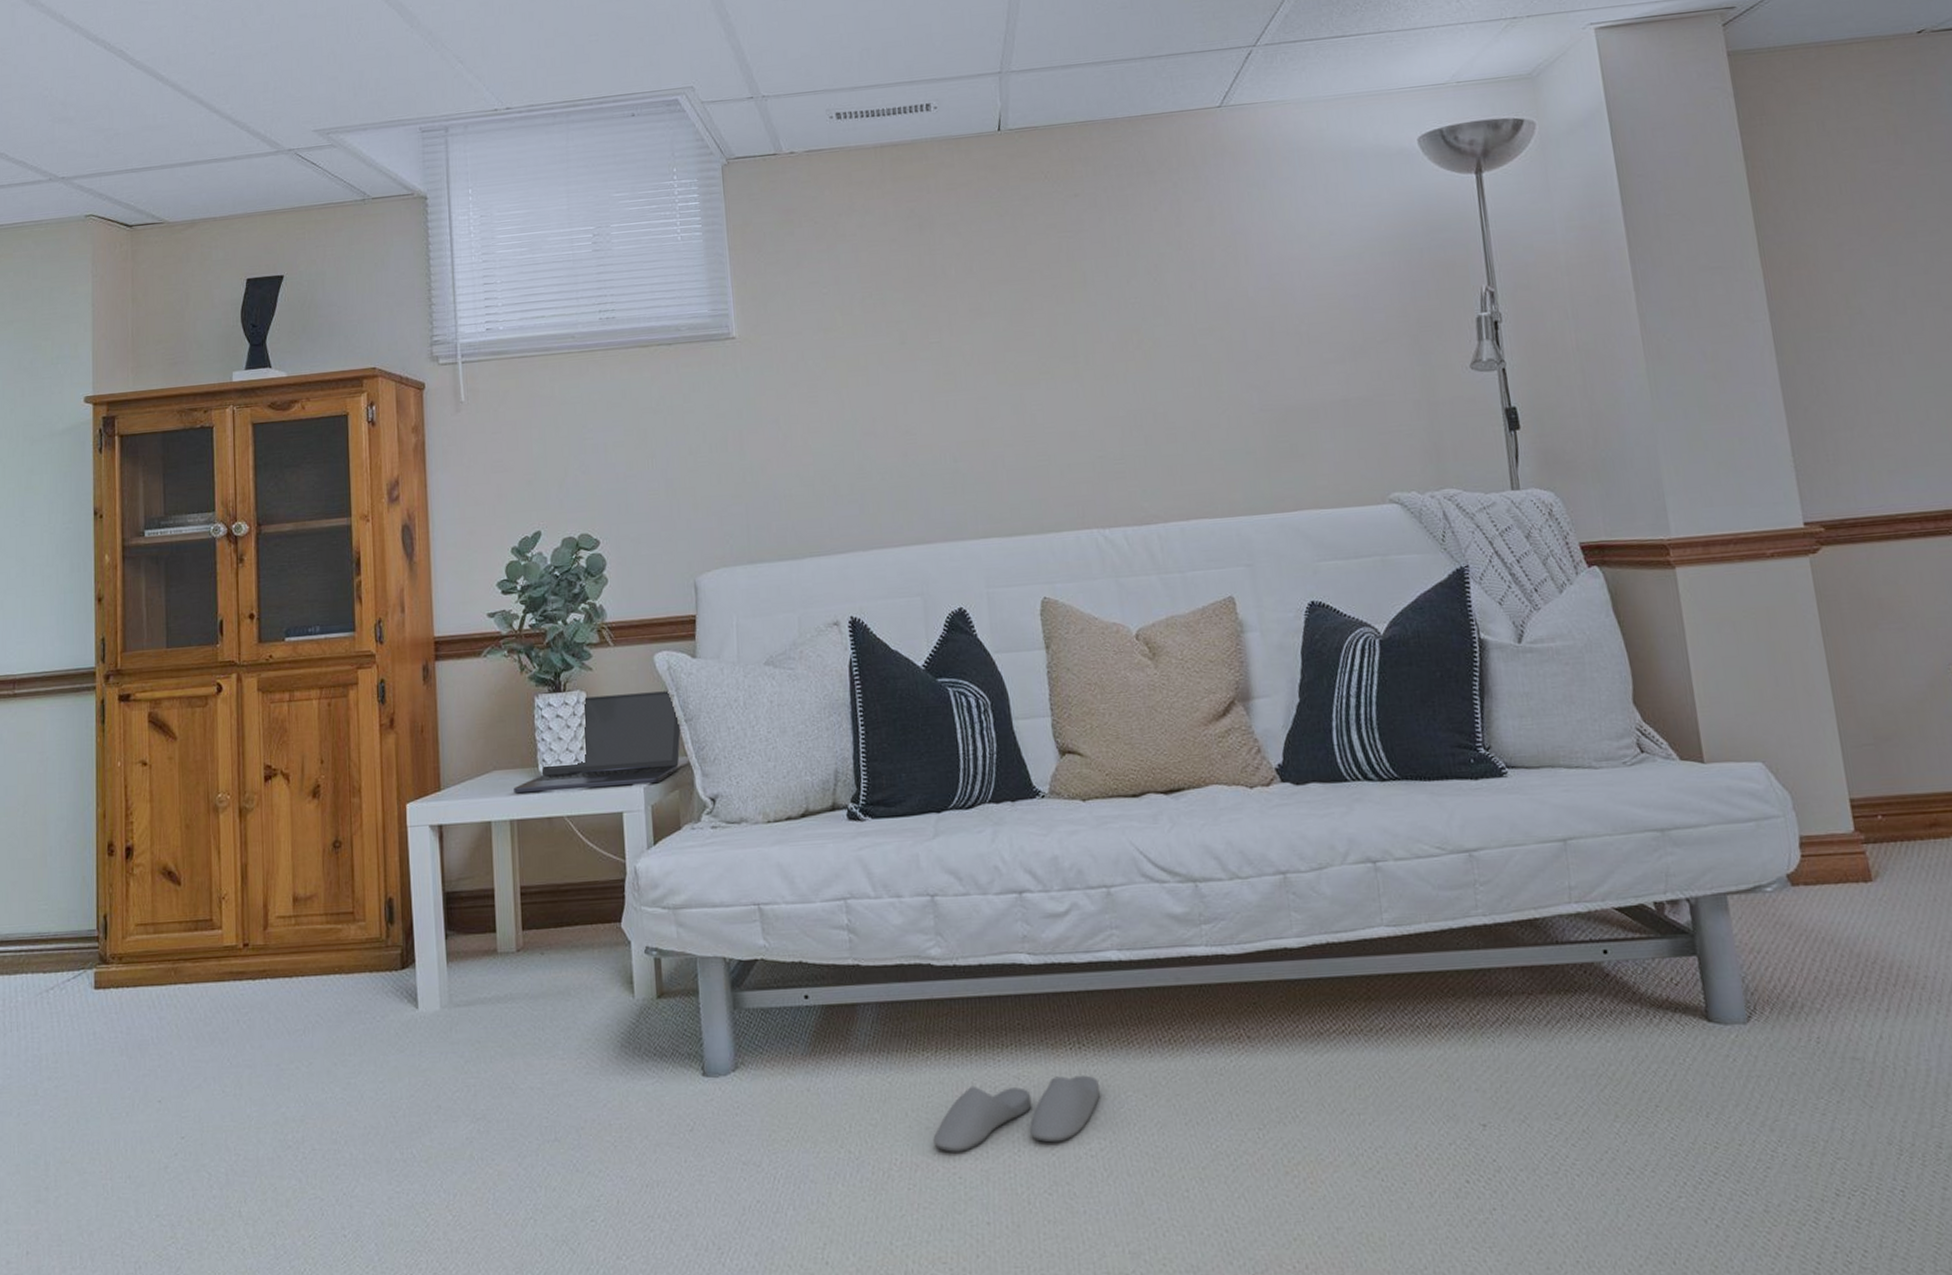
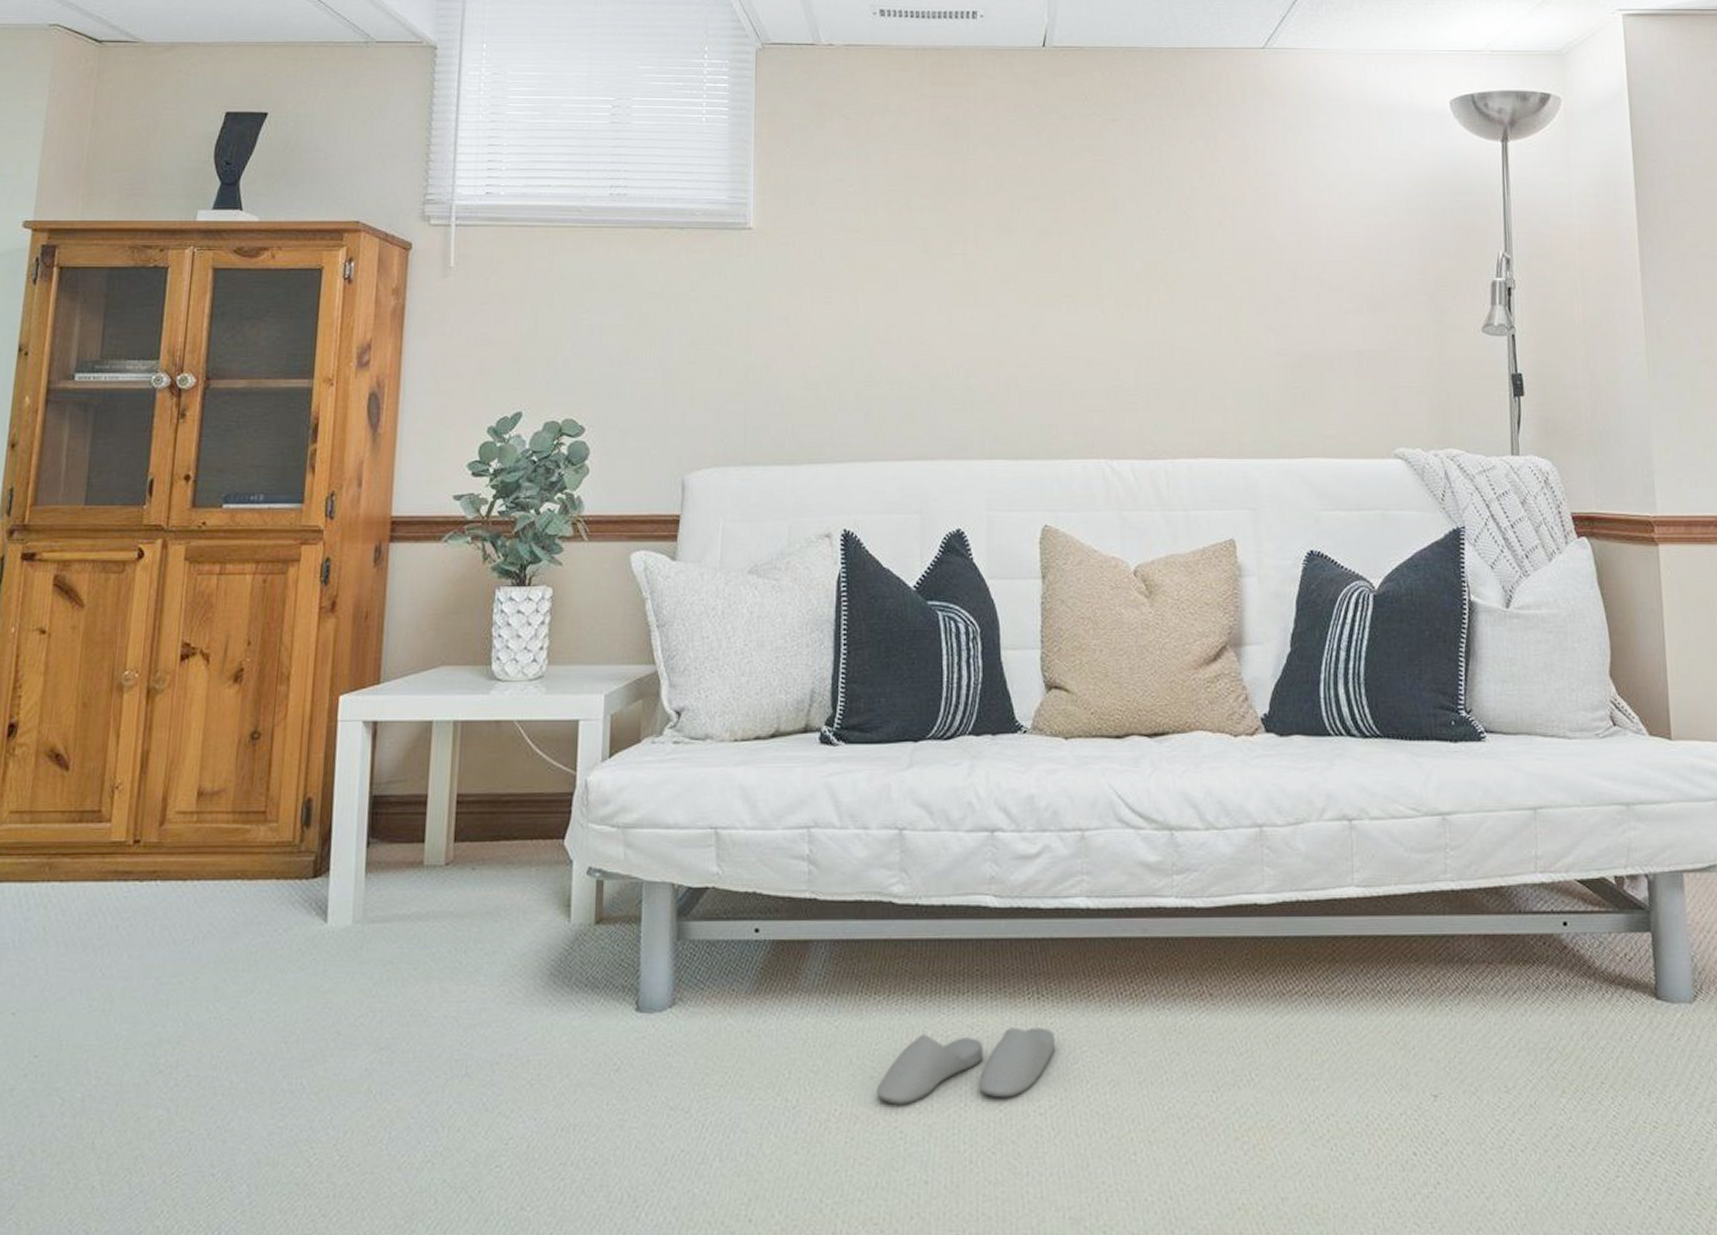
laptop: present [514,691,682,794] -> none [461,593,653,693]

